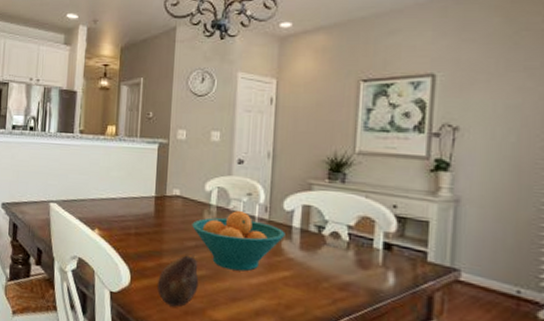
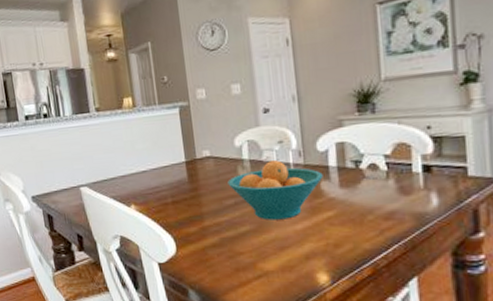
fruit: present [157,254,199,307] -> none [203,212,245,266]

